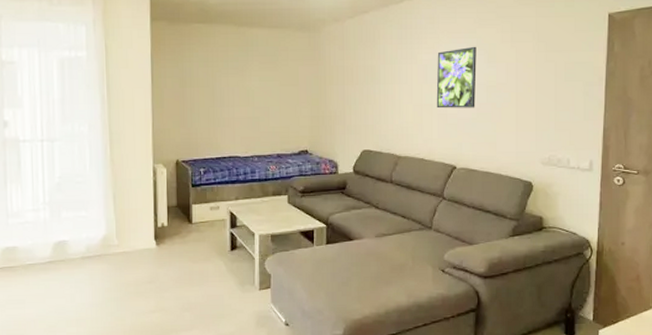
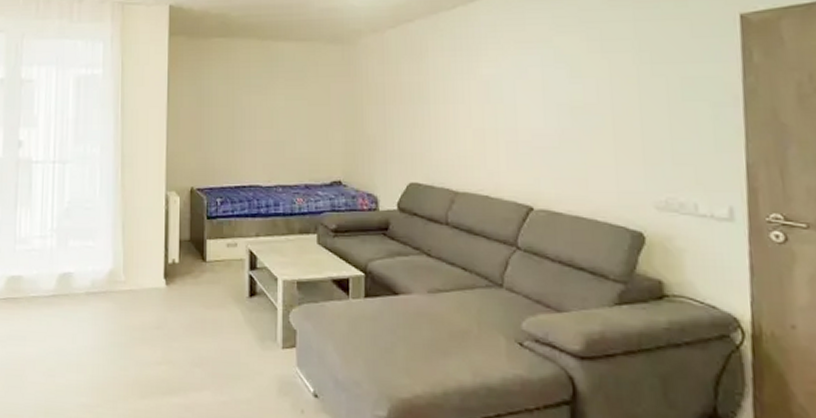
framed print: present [436,46,477,109] -> none [502,58,556,134]

